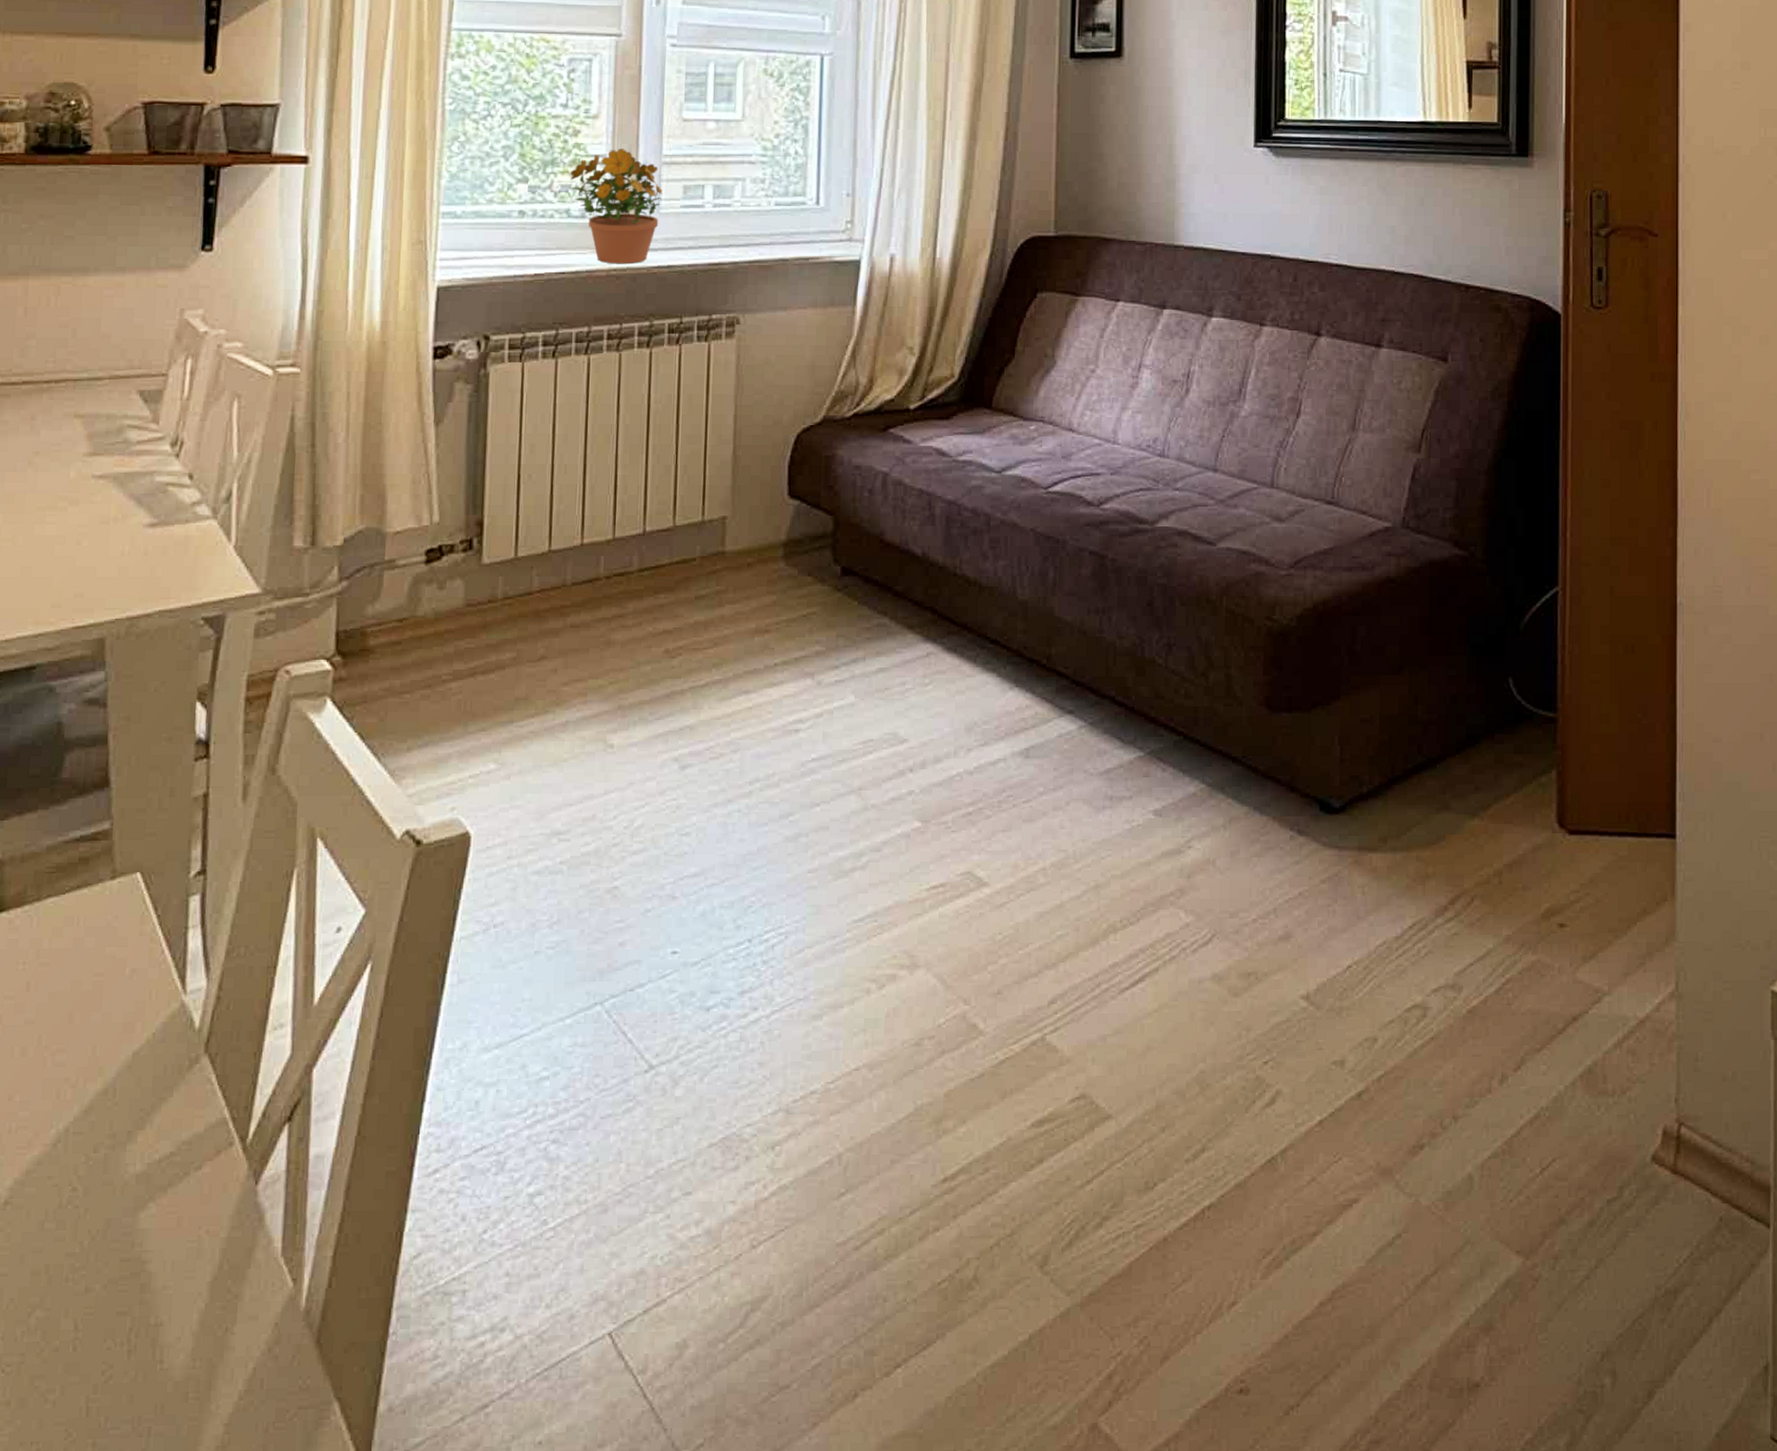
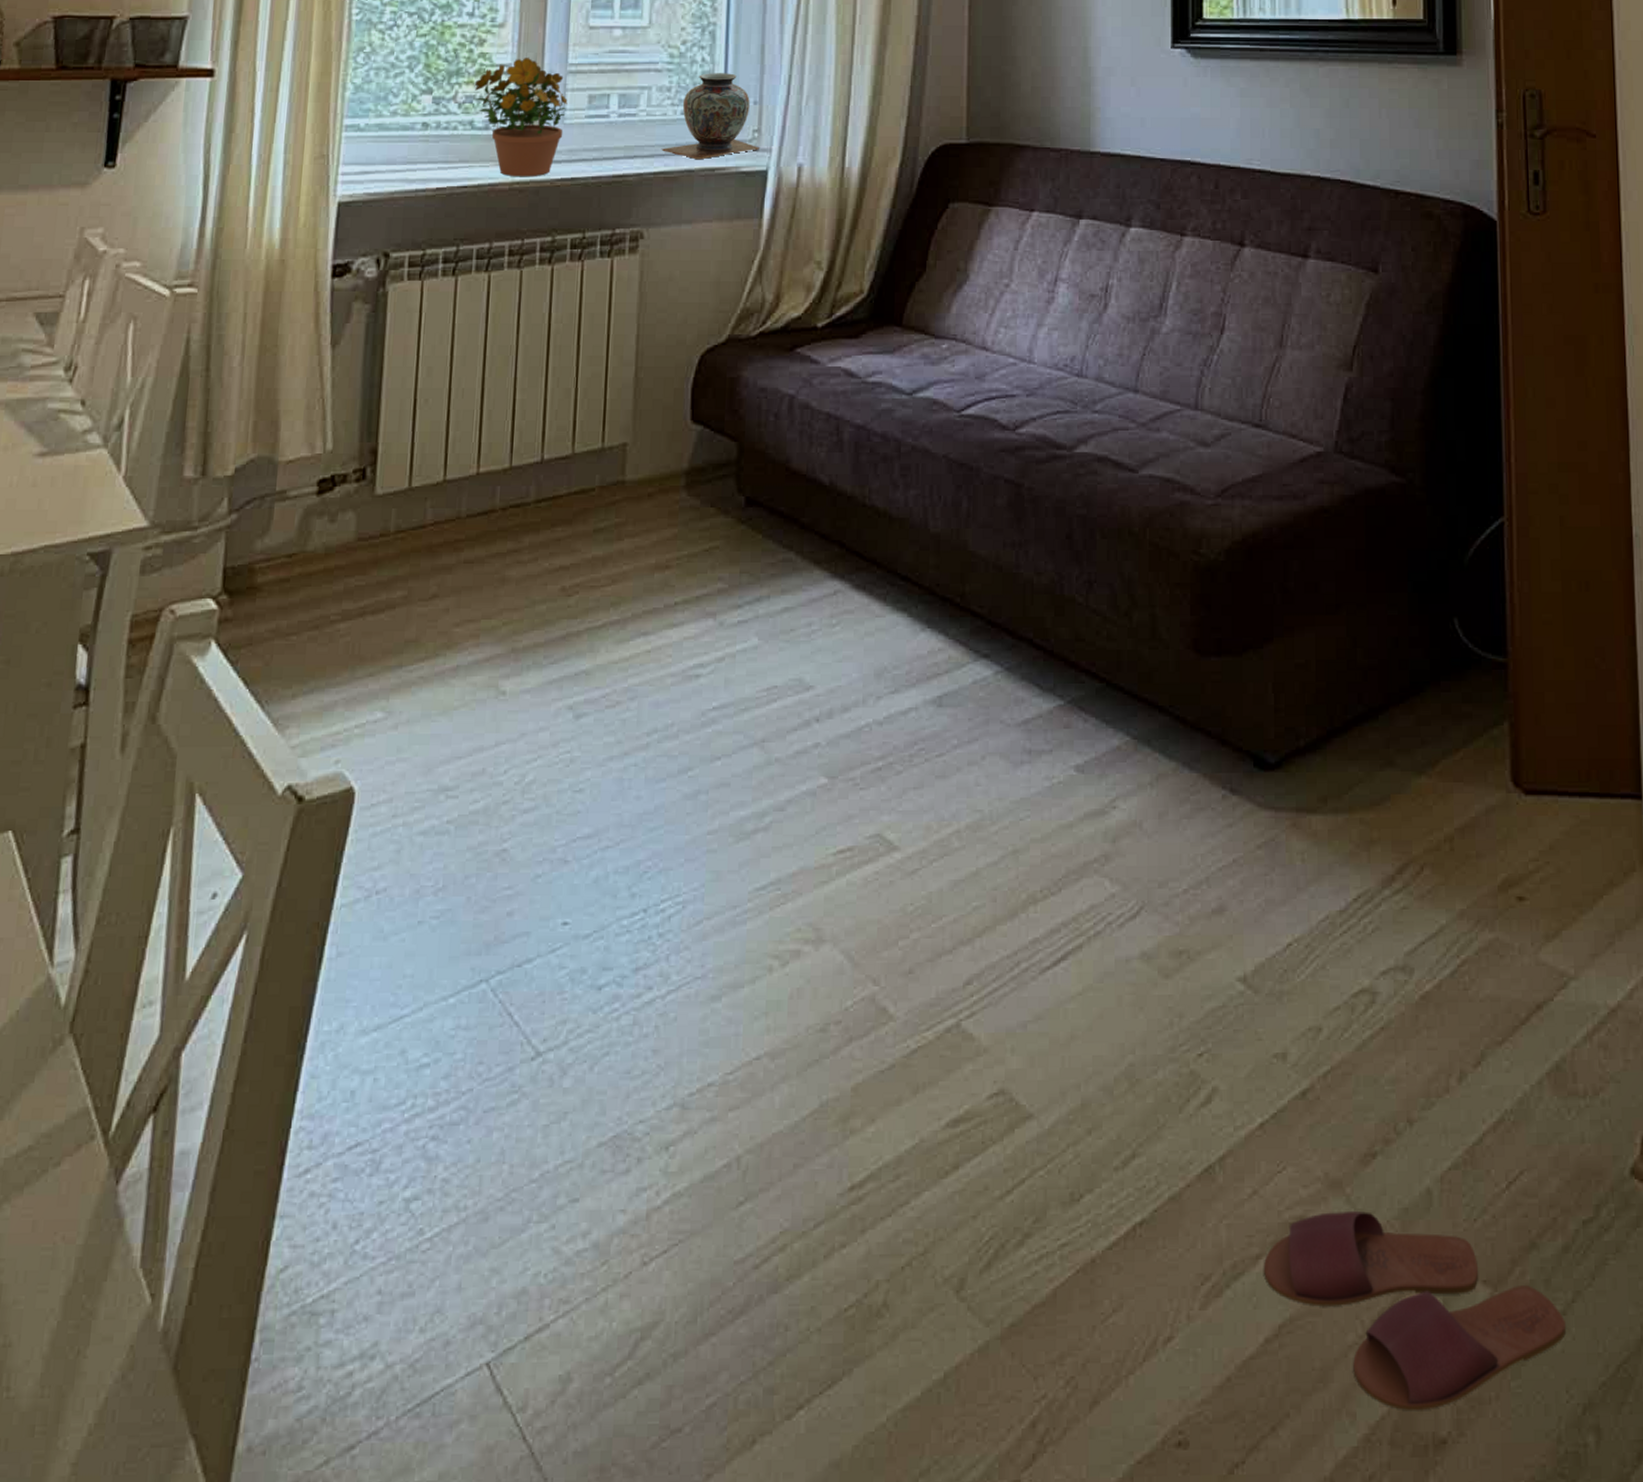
decorative vase: none [756,166,852,249] -> present [661,73,759,160]
slippers: none [1320,1194,1589,1360] -> present [1264,1210,1567,1410]

